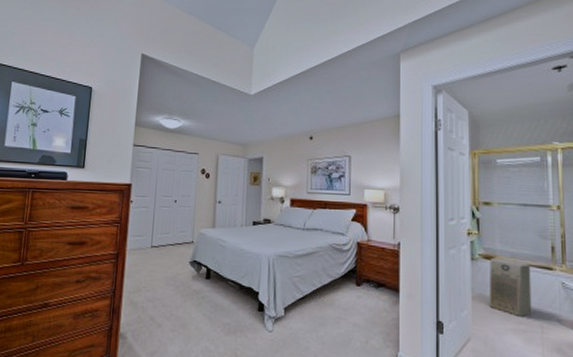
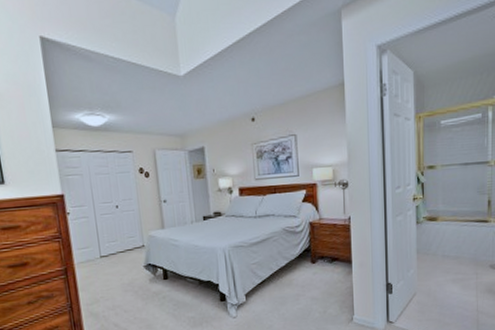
air purifier: present [489,257,532,316] -> none [432,217,469,268]

